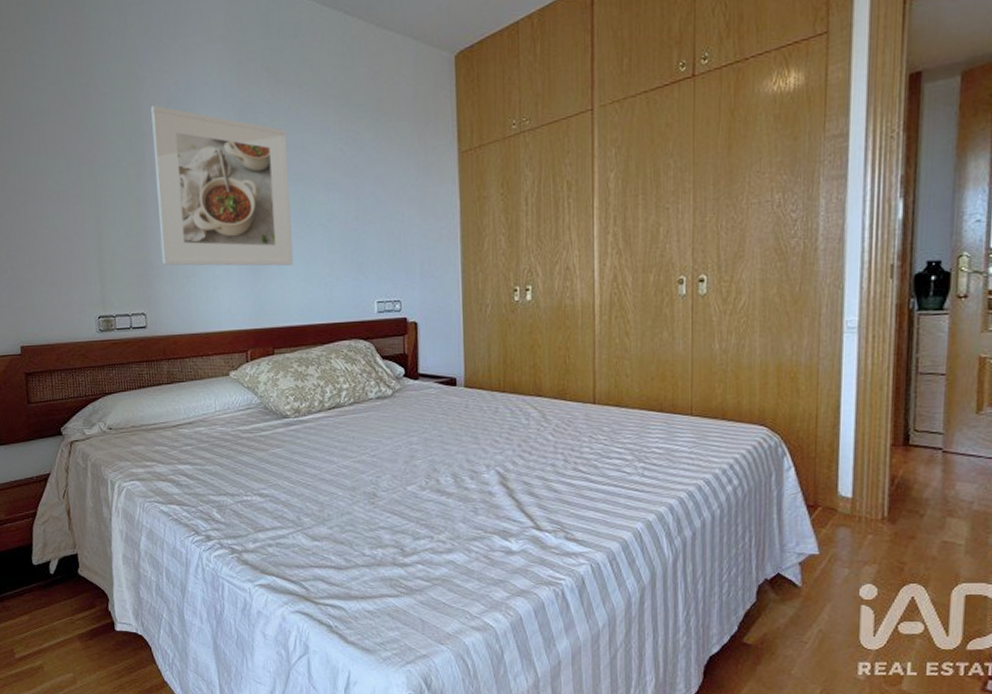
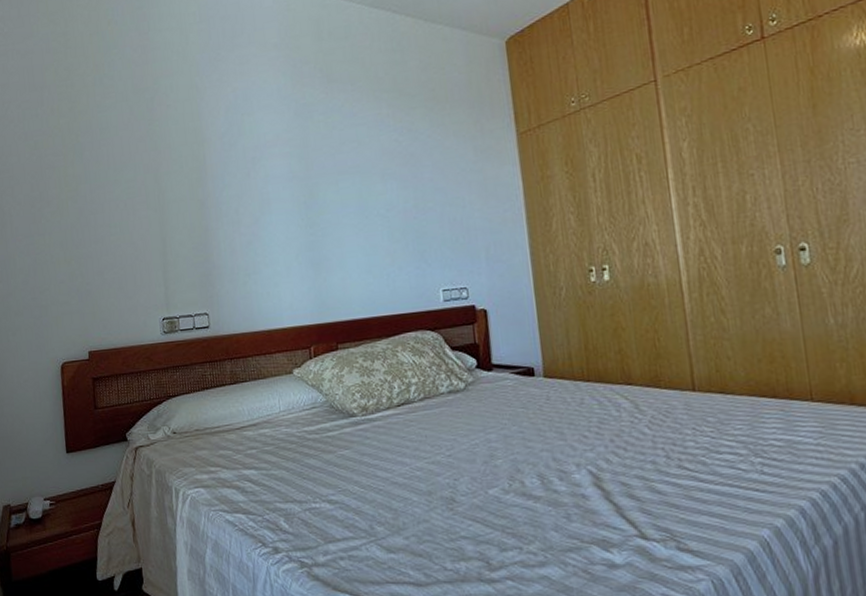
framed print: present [151,105,294,266] -> none [211,113,354,265]

